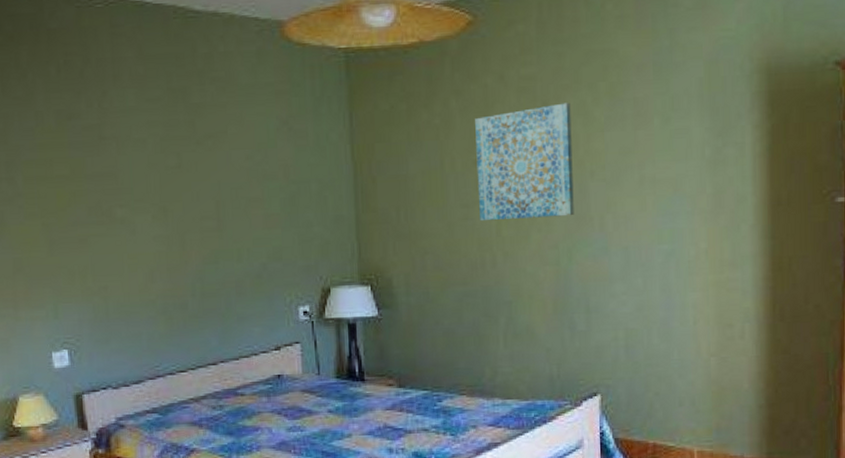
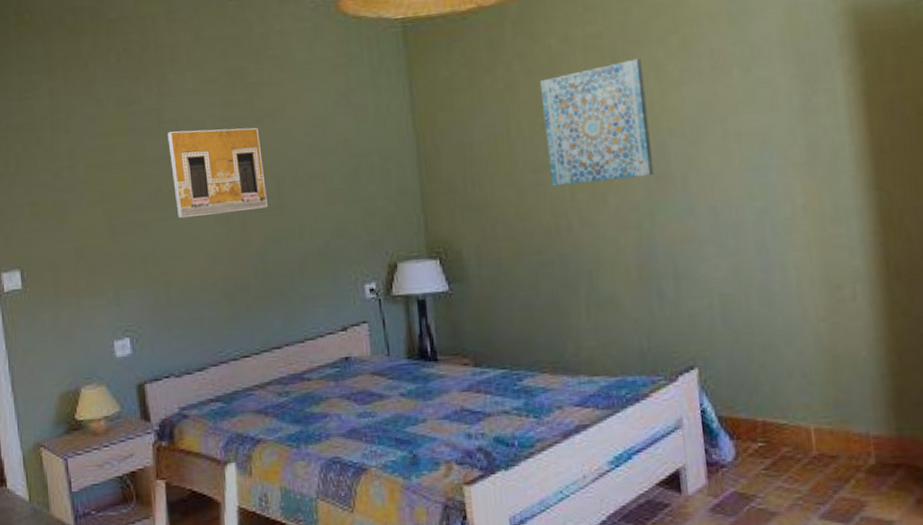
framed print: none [108,148,207,236] -> present [167,127,268,219]

